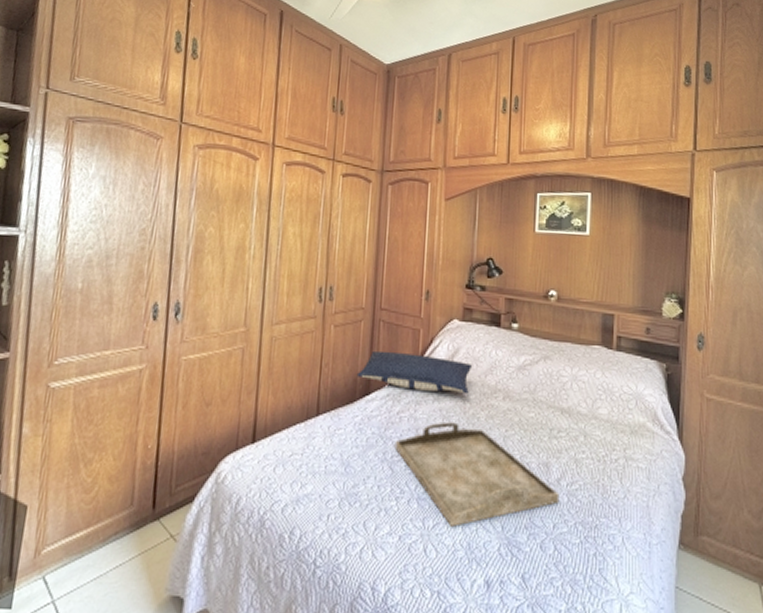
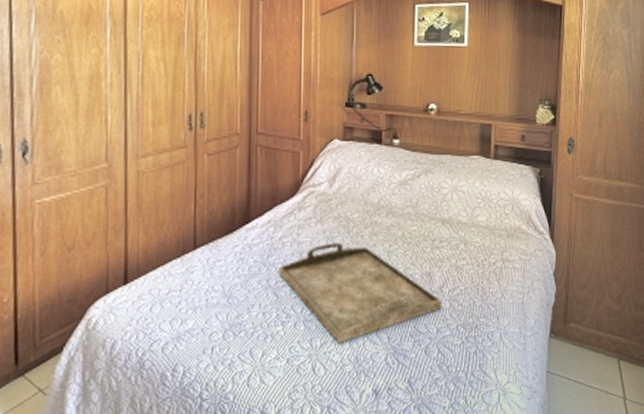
pillow: present [356,350,472,393] -> none [234,176,354,214]

